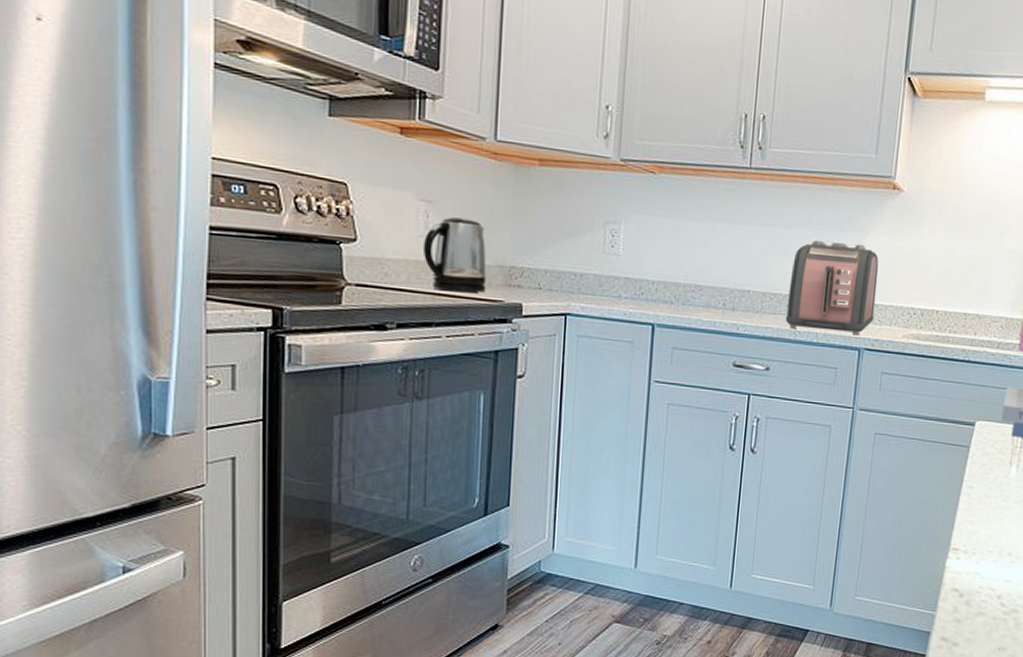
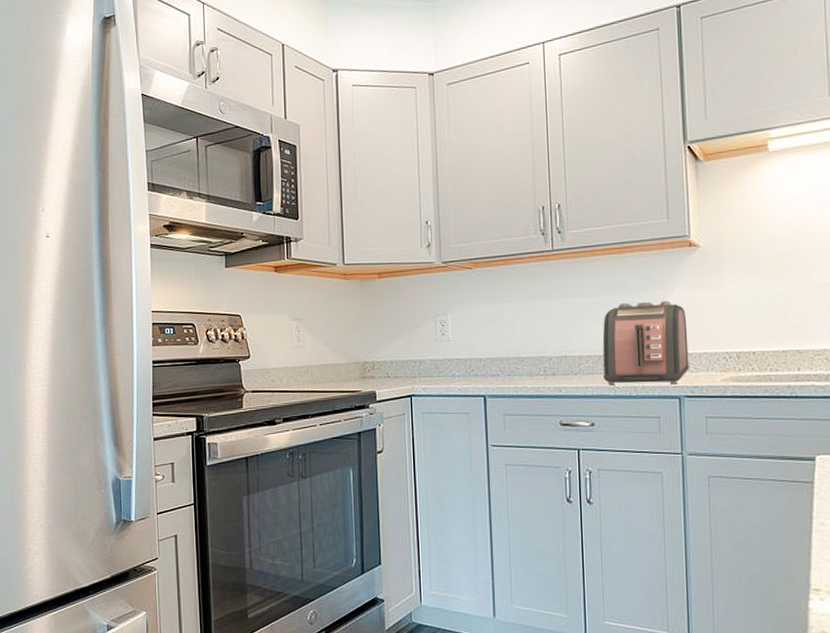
kettle: present [422,217,487,292] -> none [297,328,346,388]

